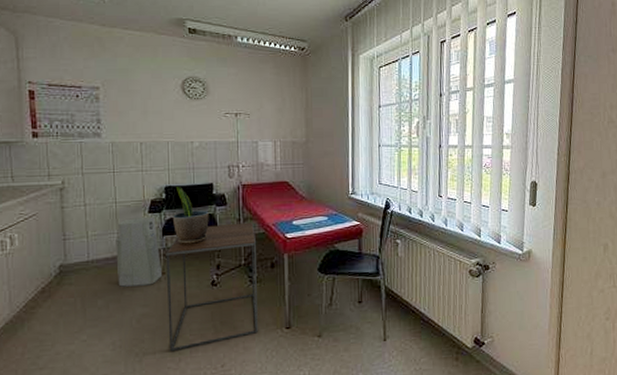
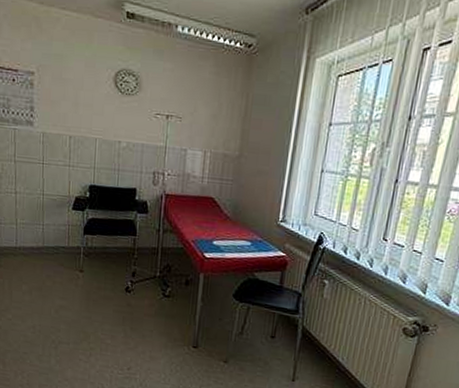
air purifier: present [116,216,162,287] -> none [40,212,81,280]
side table: present [165,222,258,352] -> none [82,231,174,346]
potted plant: present [173,187,209,245] -> none [94,187,130,248]

